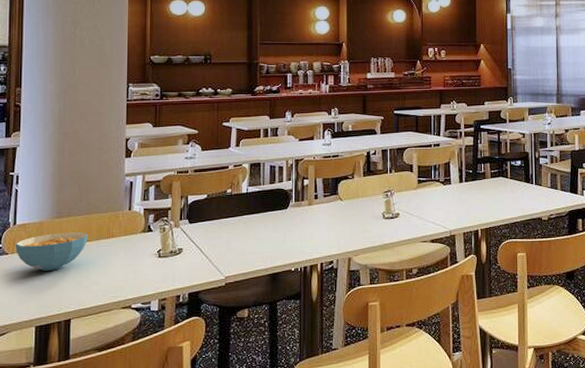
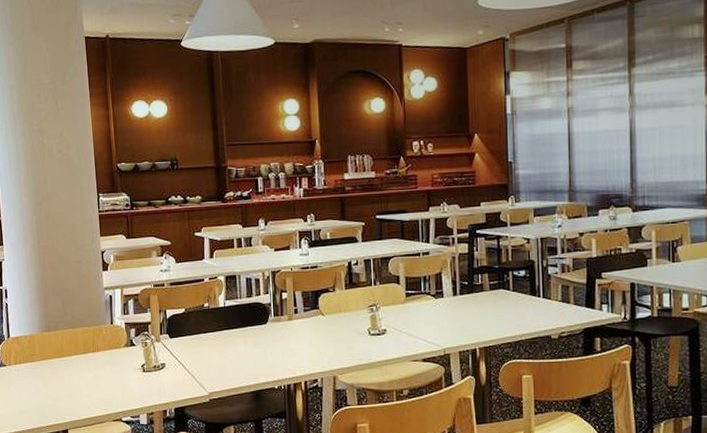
cereal bowl: present [15,231,88,271] -> none [11,345,76,382]

